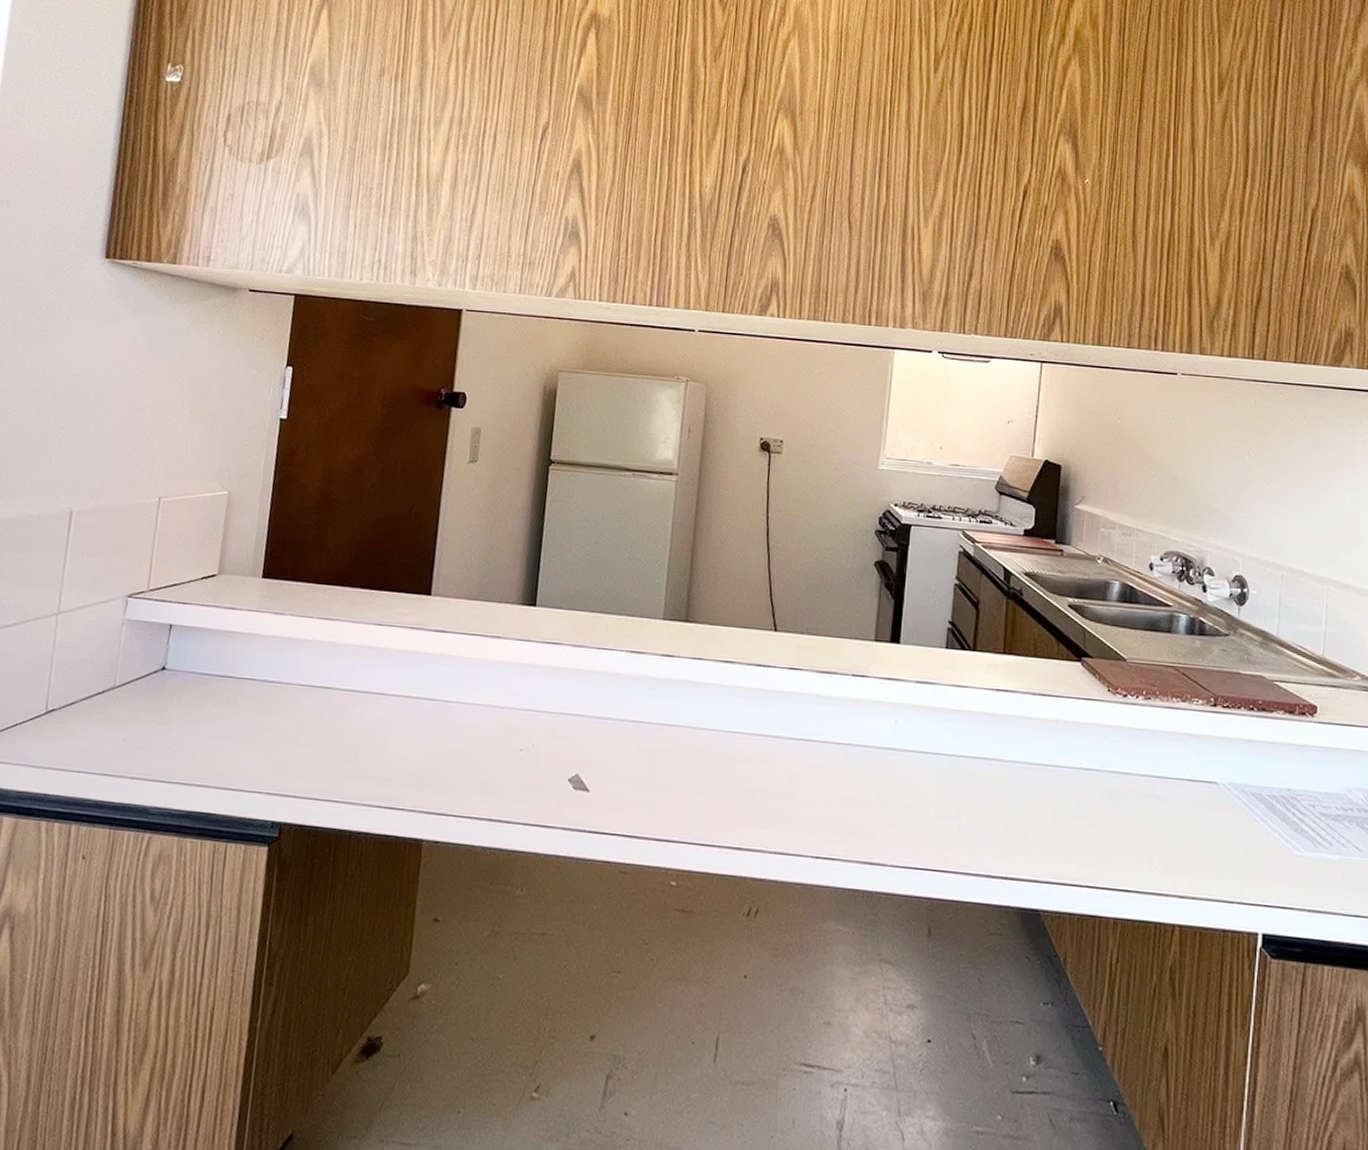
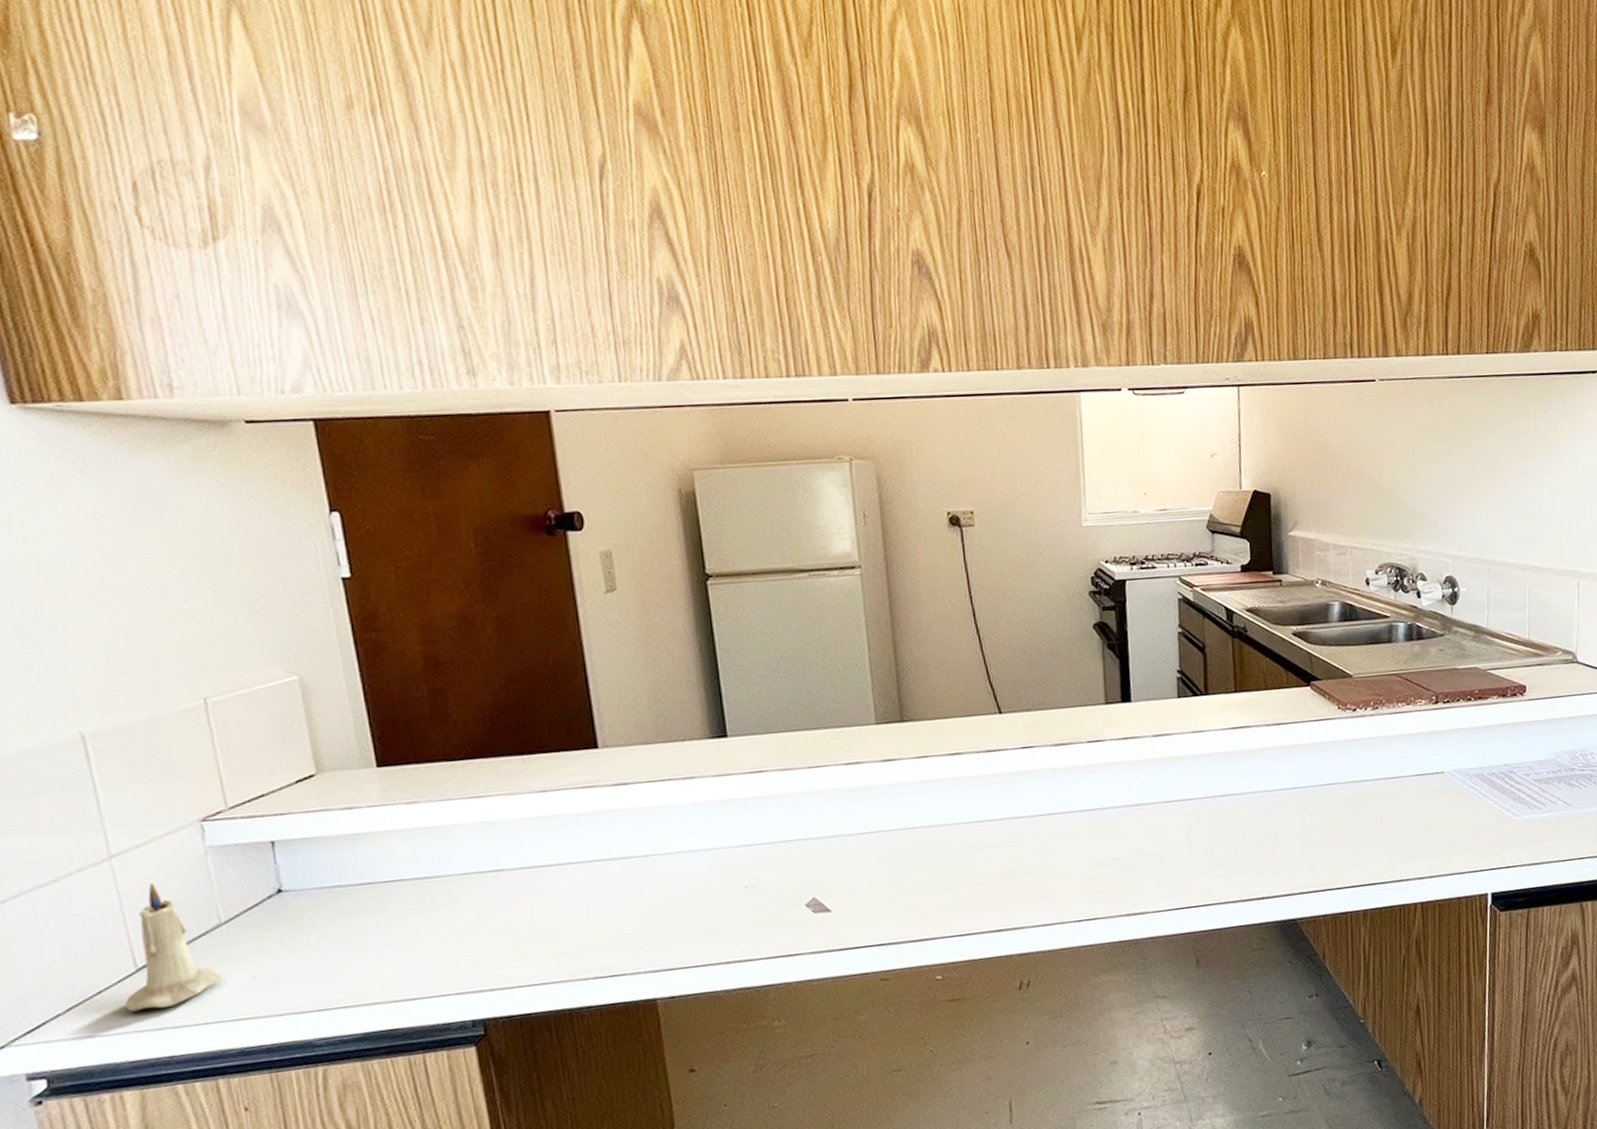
candle: none [28,641,103,751] -> present [124,883,223,1012]

